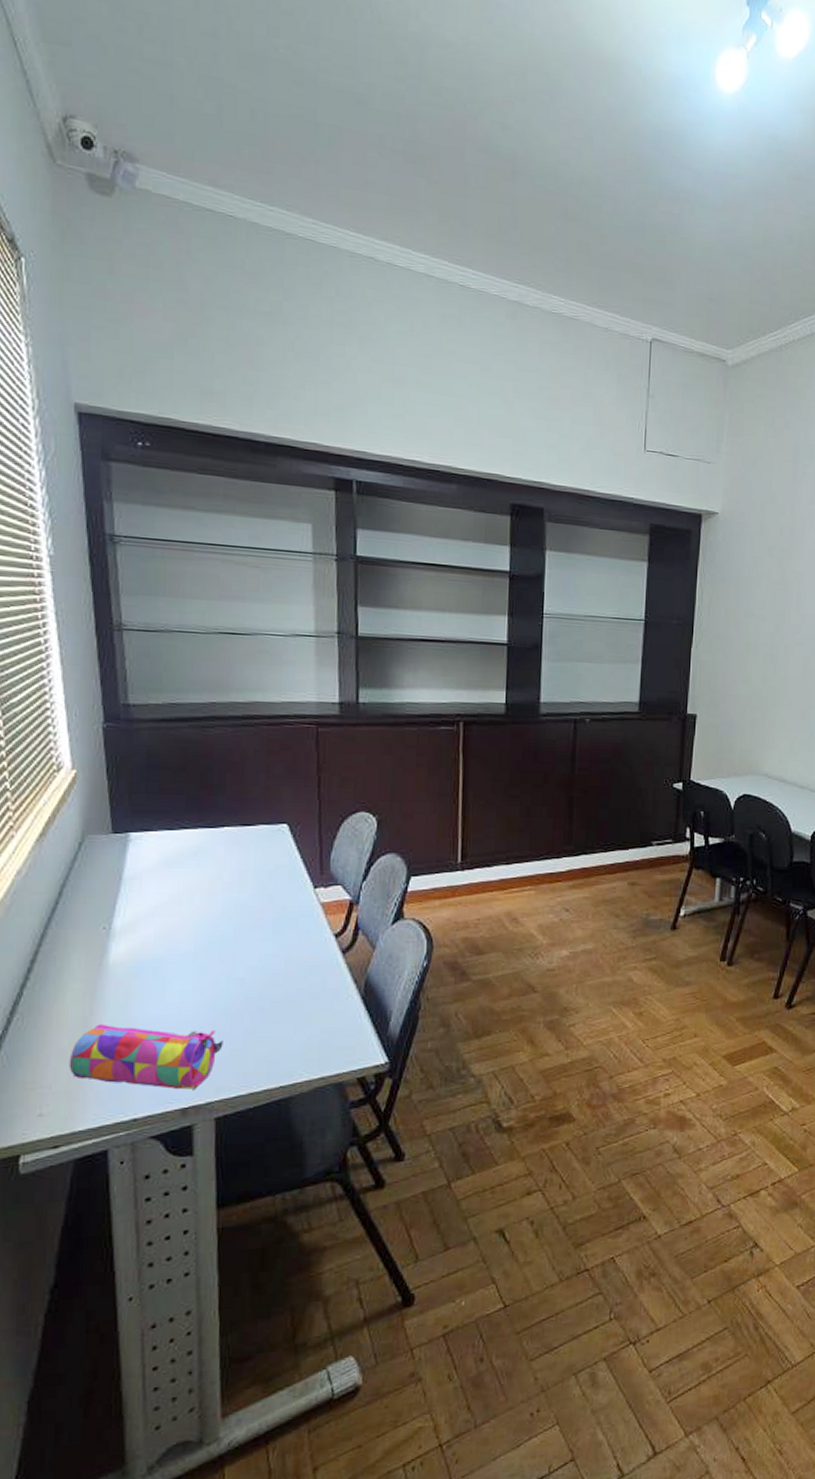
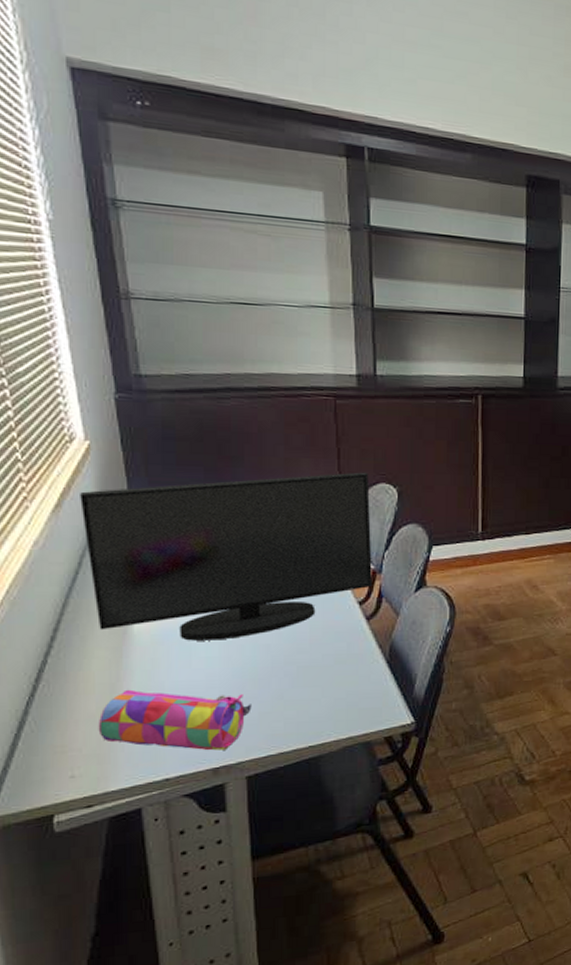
monitor: none [64,800,350,974] -> present [80,472,372,641]

